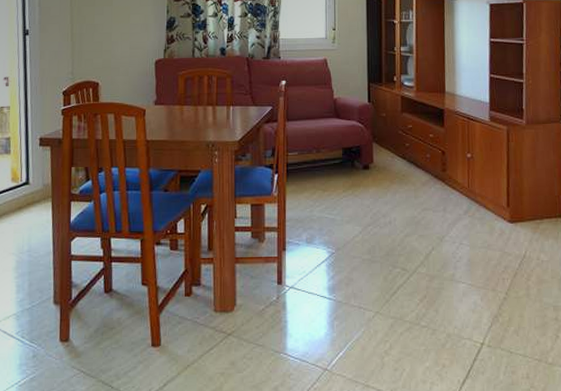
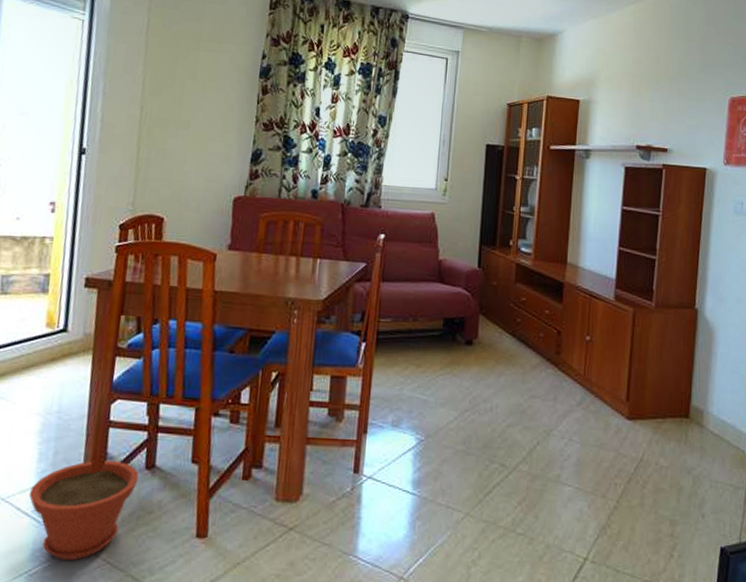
plant pot: none [13,287,100,371] -> present [29,460,139,560]

